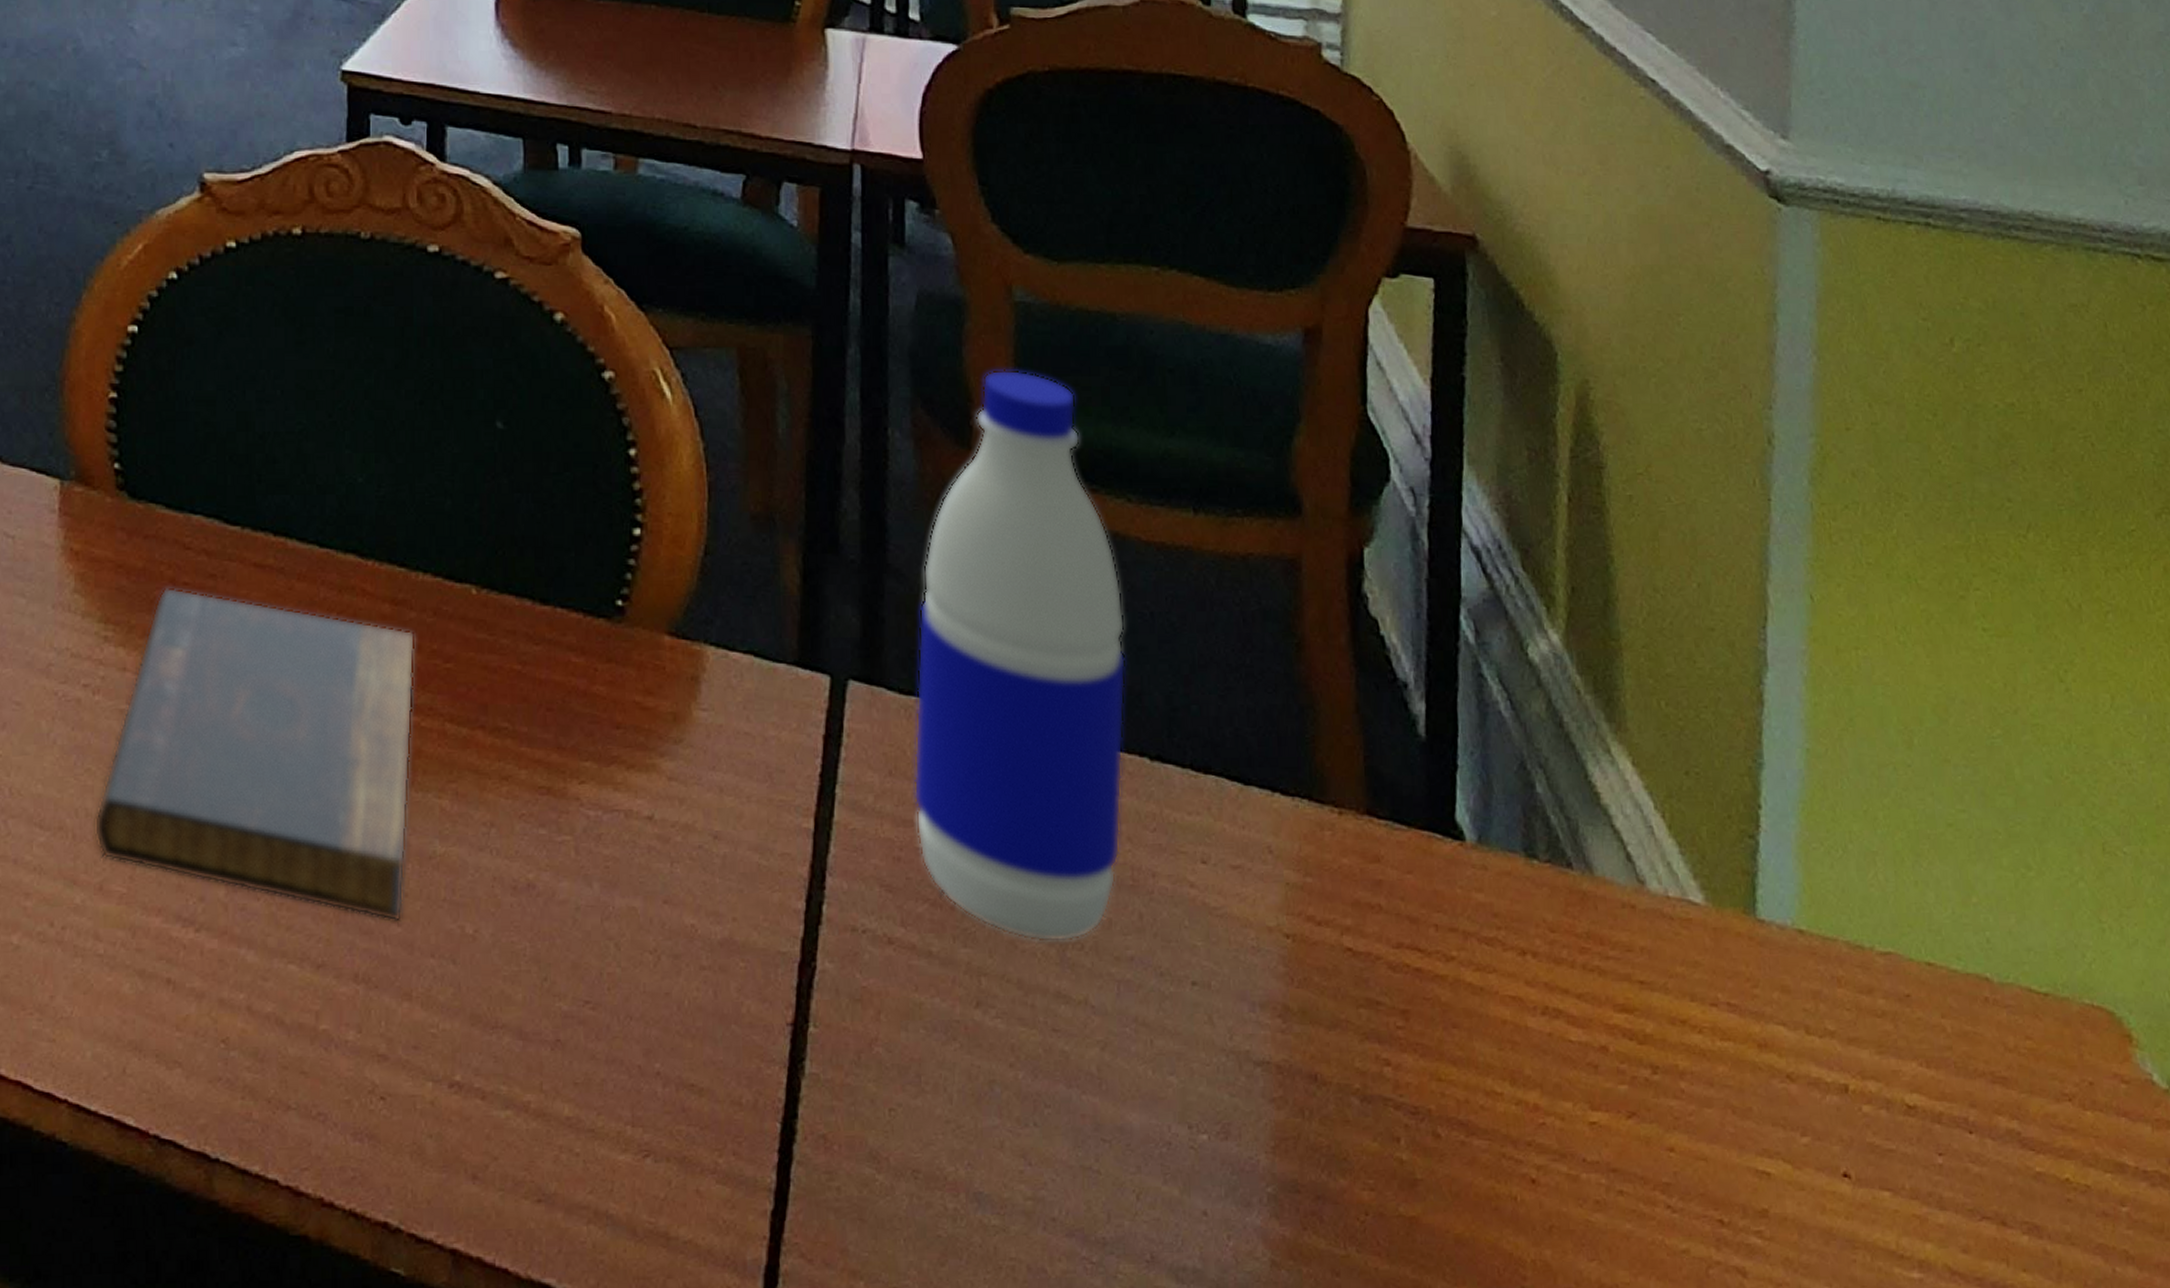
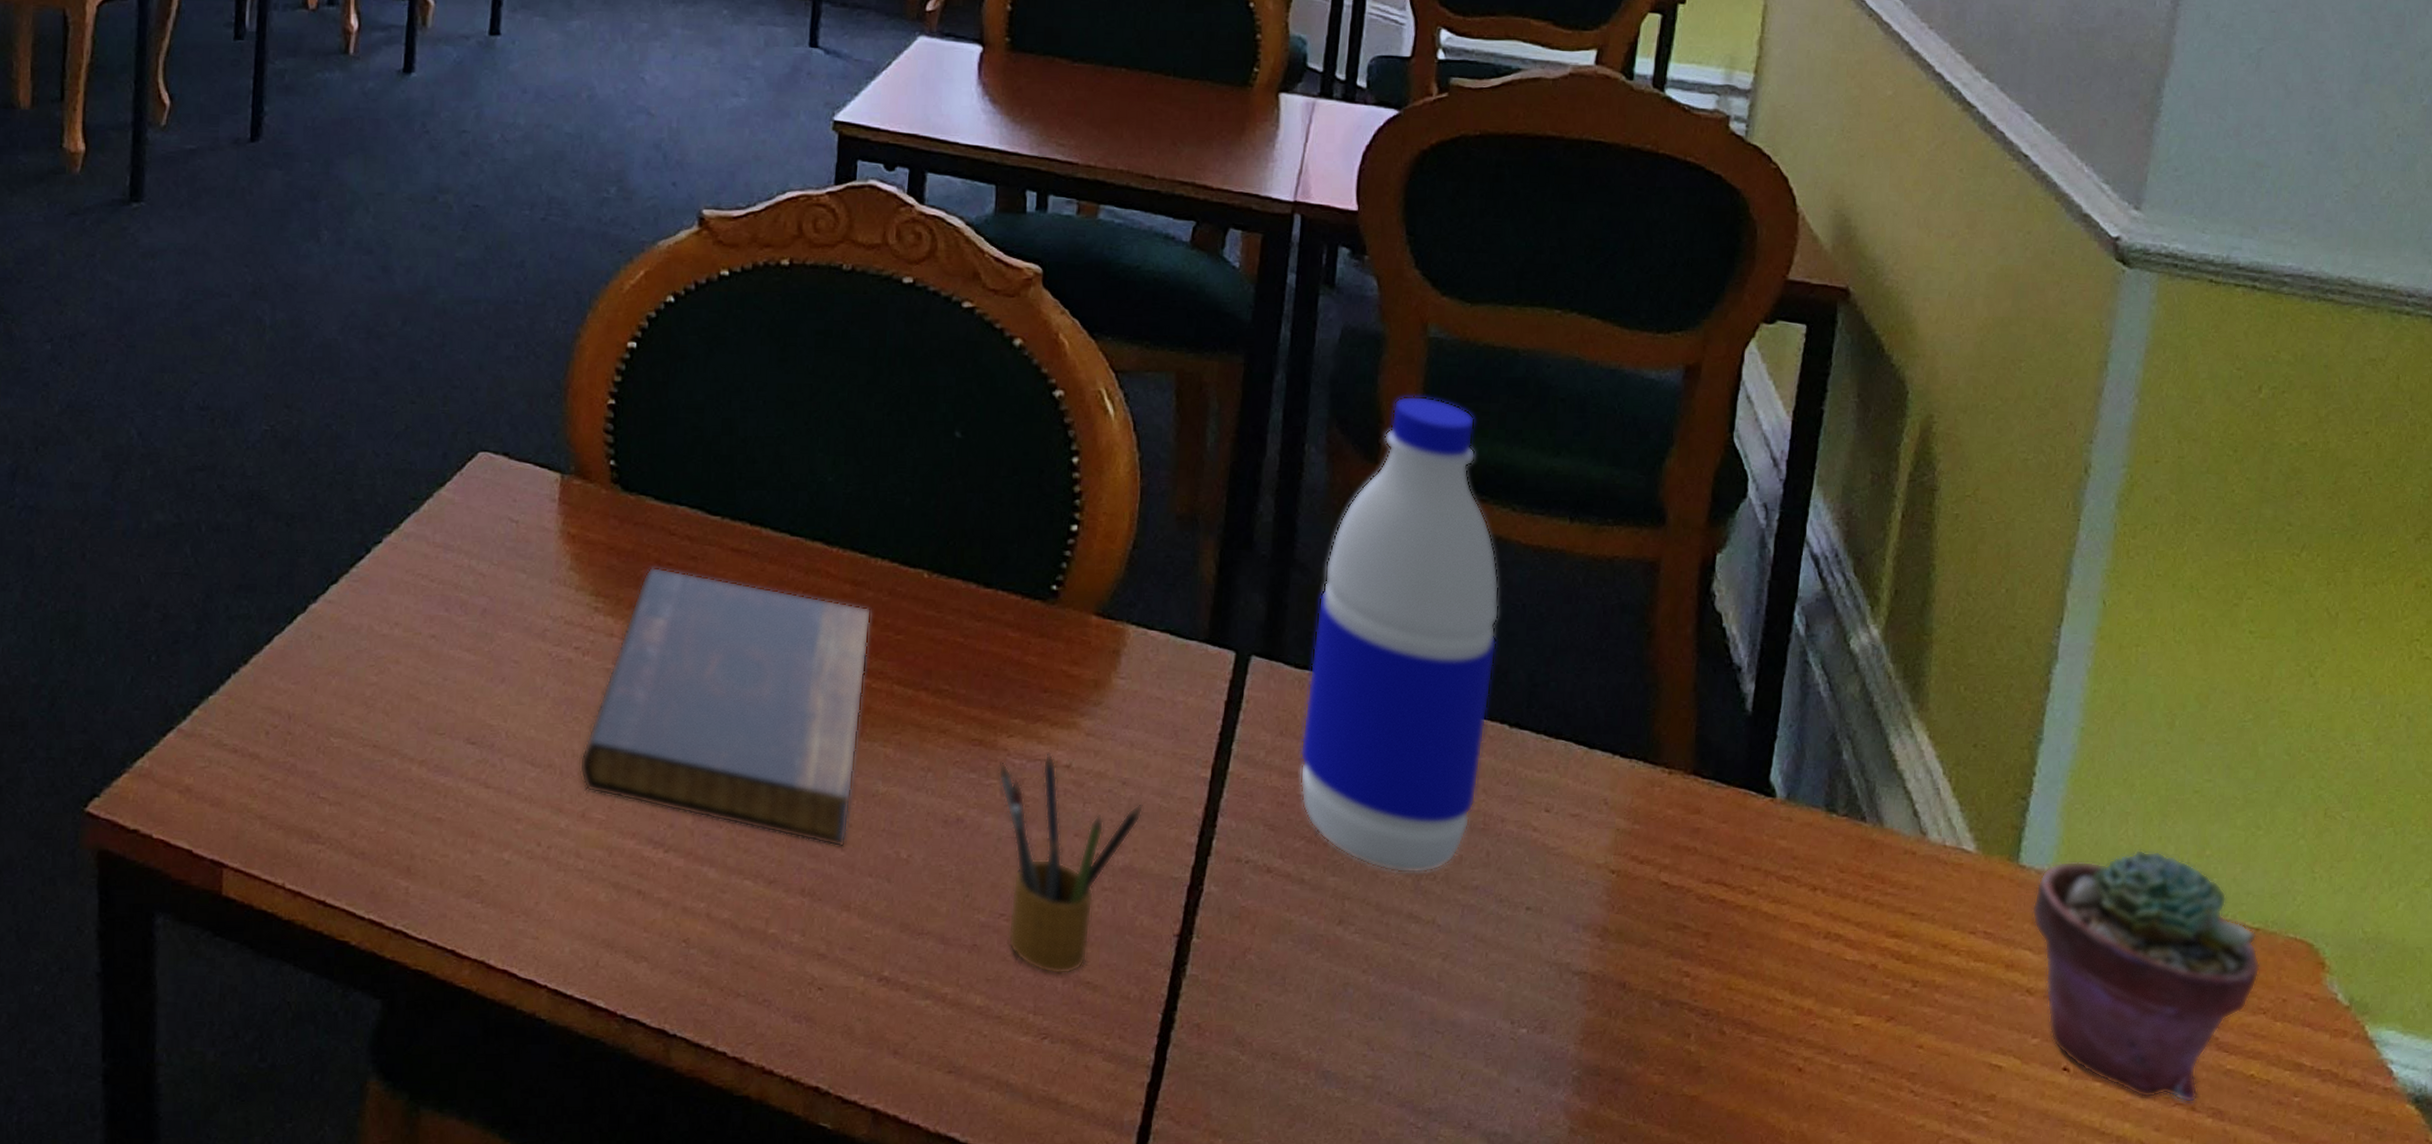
pencil box: none [571,800,741,1076] -> present [998,752,1144,975]
potted succulent: none [1778,897,2057,1217] -> present [2031,849,2260,1103]

